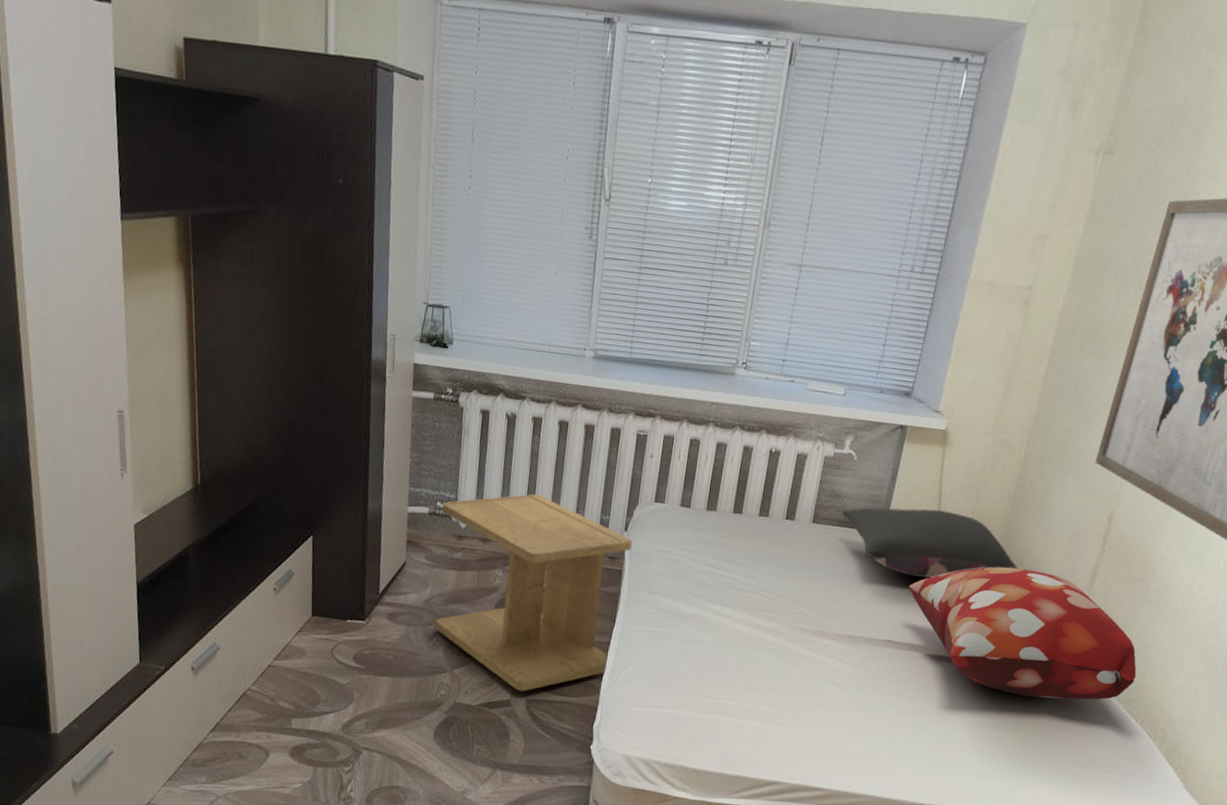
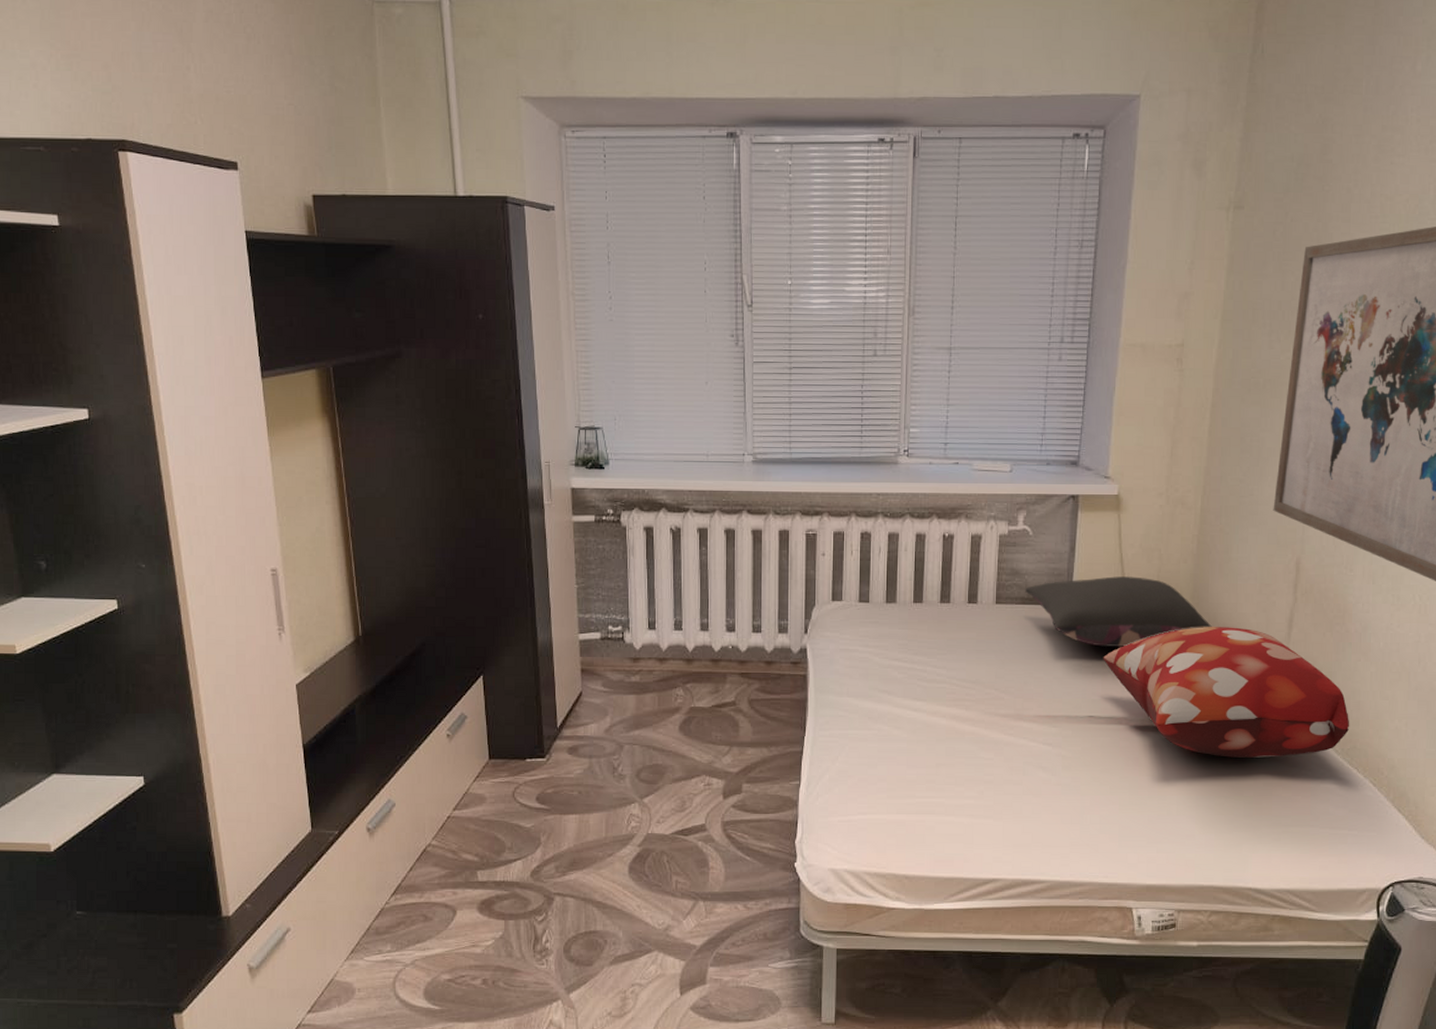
side table: present [434,494,633,692] -> none [614,606,814,814]

